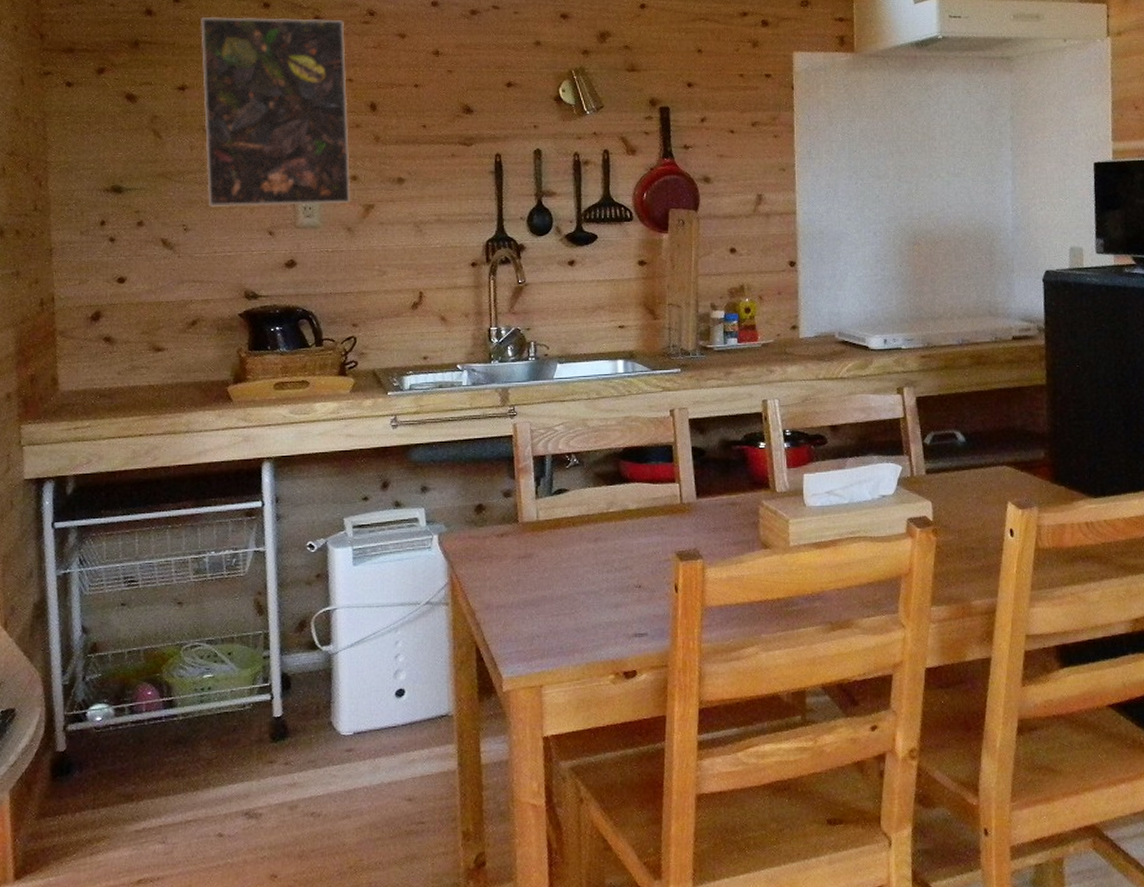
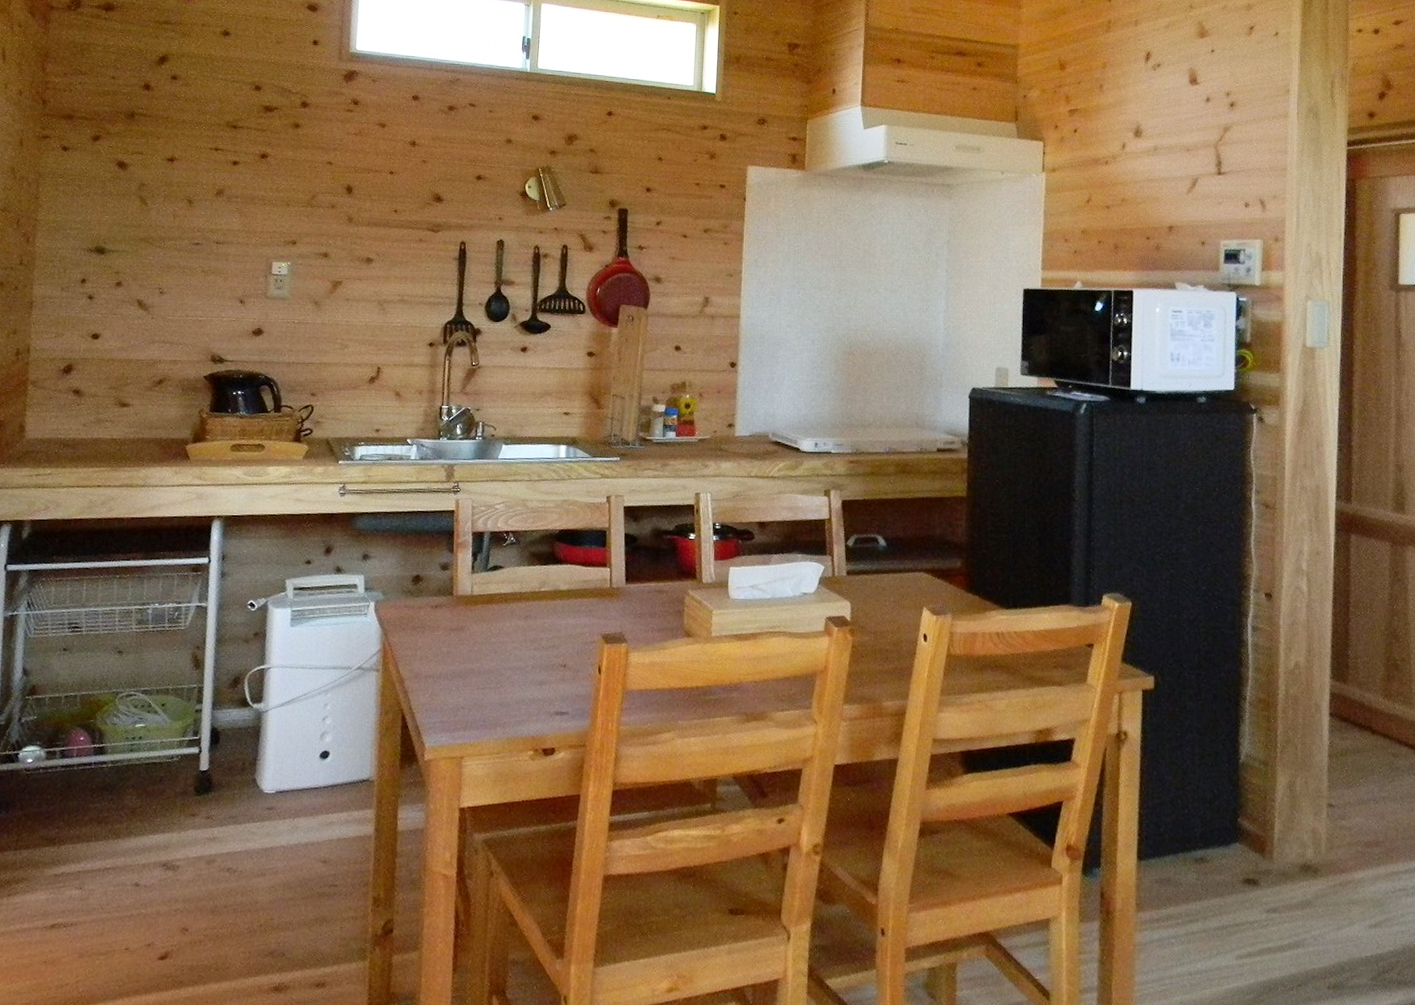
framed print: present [201,16,351,207] -> none [185,95,329,278]

